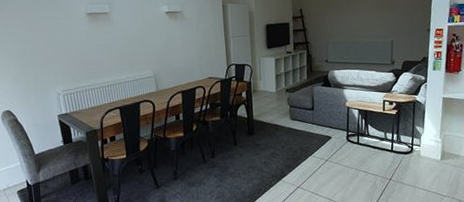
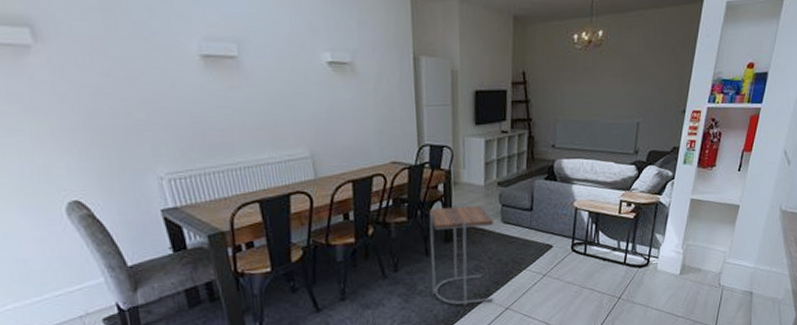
side table: none [236,106,288,185] -> present [428,203,495,306]

